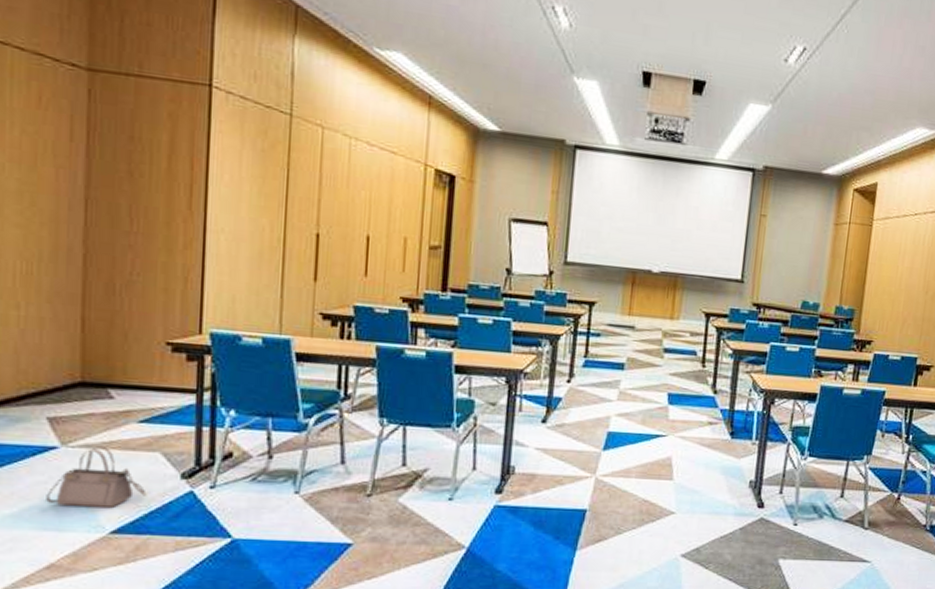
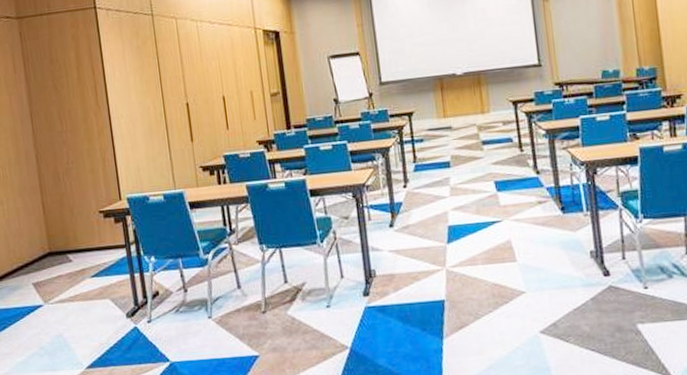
handbag: present [46,445,147,509] -> none [41,299,106,350]

